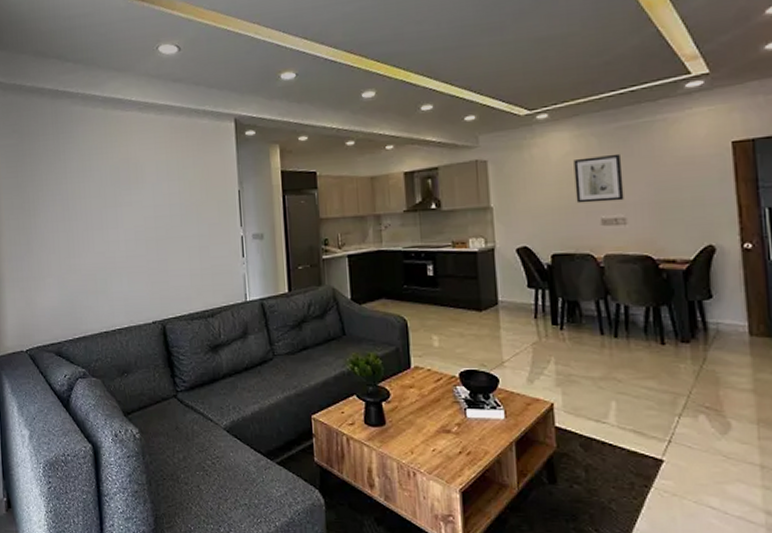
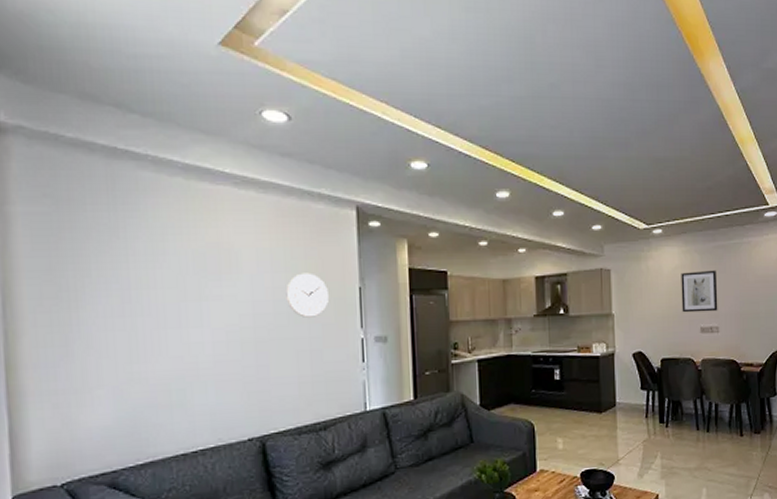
wall clock: none [179,179,213,219] -> present [285,273,329,318]

